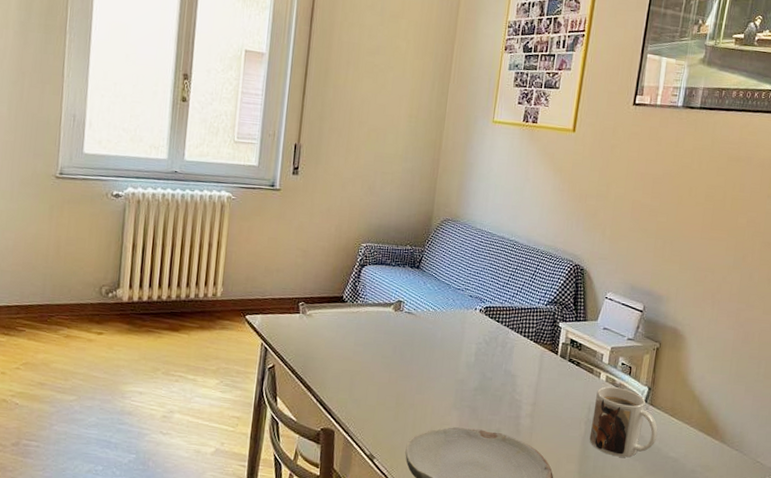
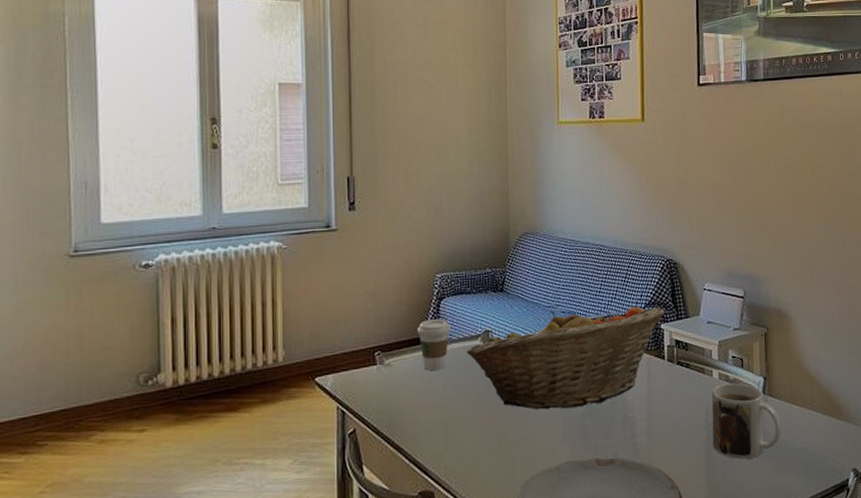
coffee cup: none [338,282,368,328] -> present [417,319,451,371]
fruit basket: none [378,293,565,383] -> present [466,306,664,410]

